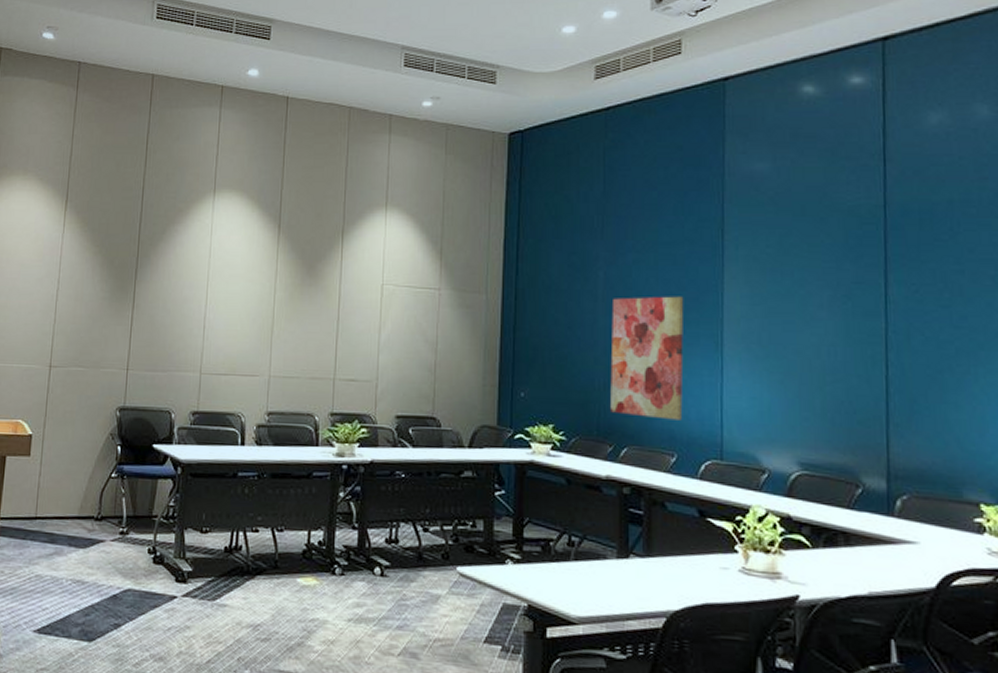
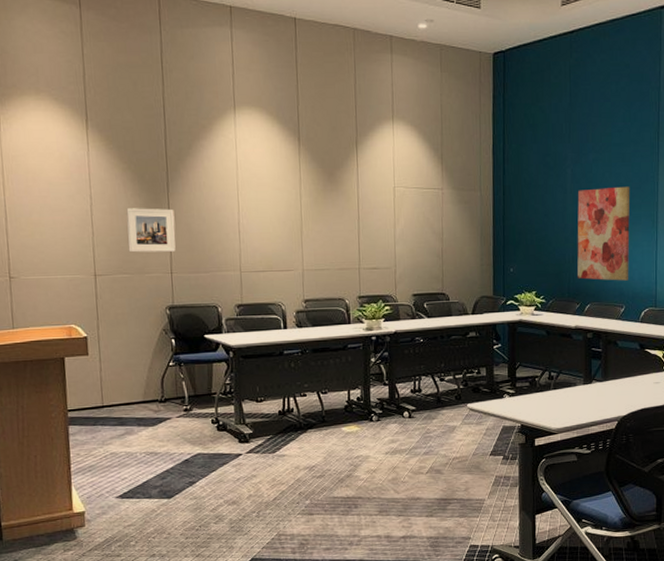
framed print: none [87,295,139,345] -> present [126,208,176,253]

